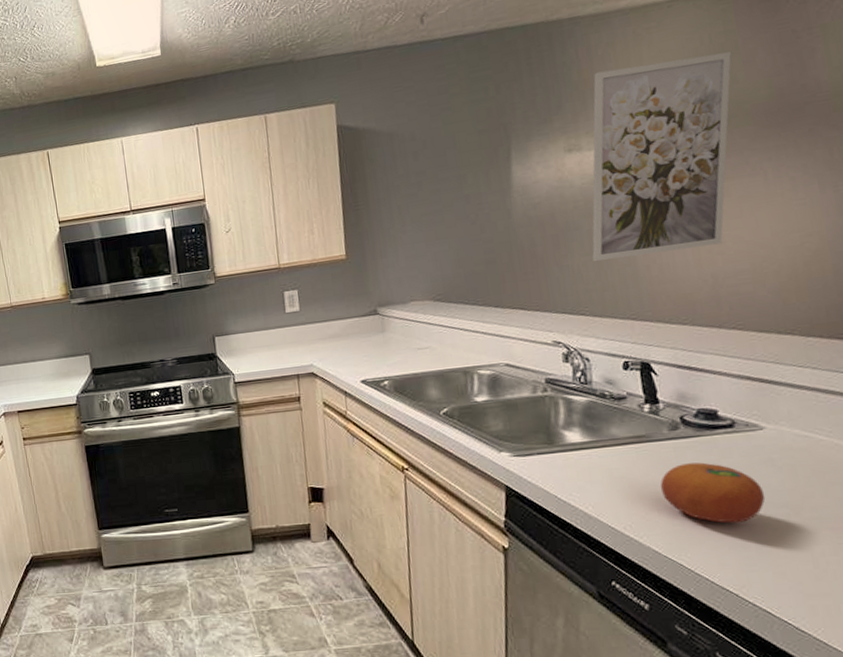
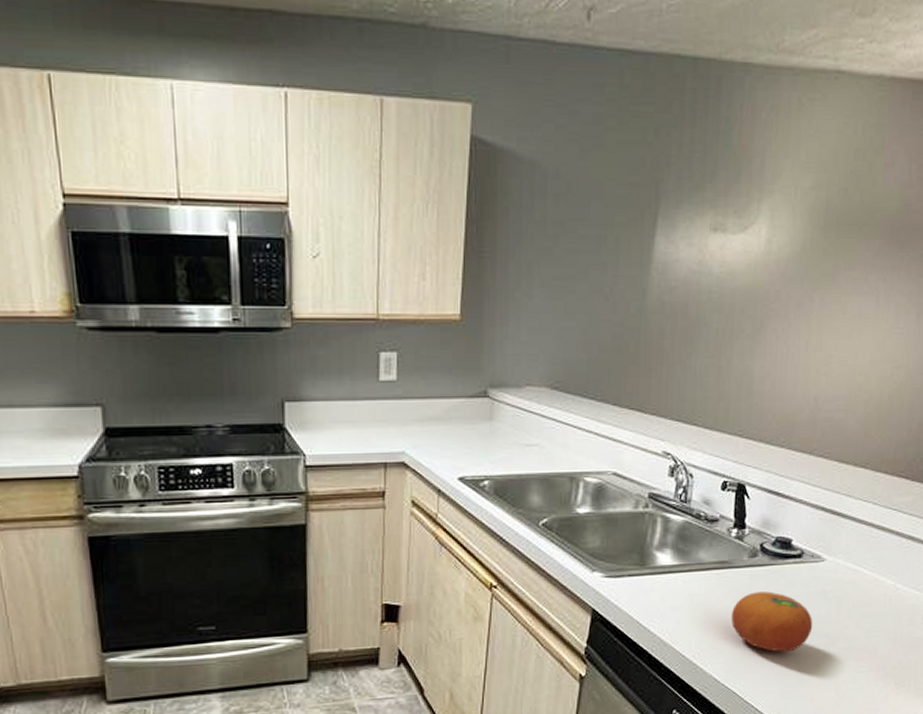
wall art: present [592,52,732,261] -> none [715,140,877,365]

